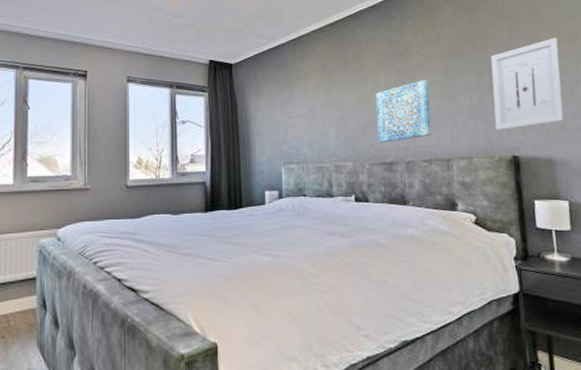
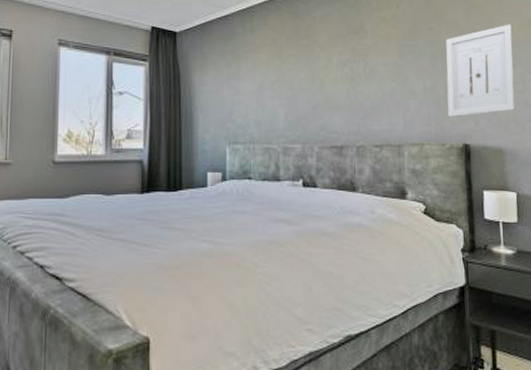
wall art: present [376,79,431,143] -> none [328,60,384,125]

